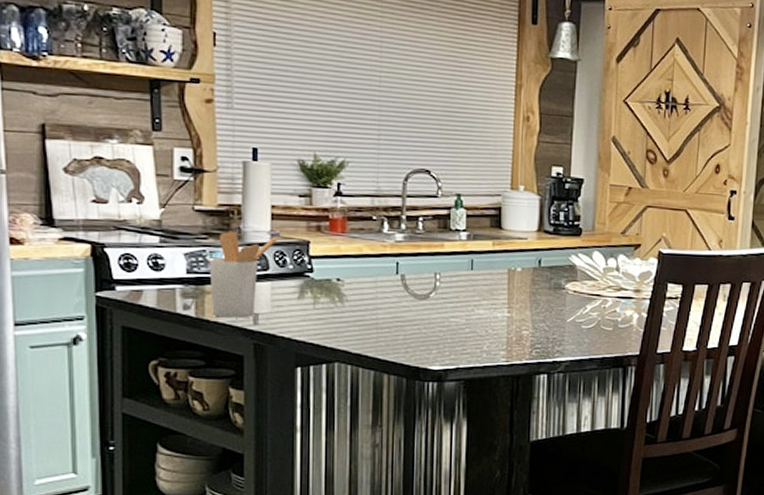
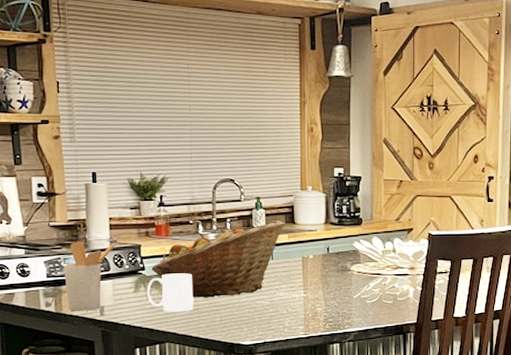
mug: none [313,278,373,326] -> present [146,273,194,312]
fruit basket: none [321,223,491,311] -> present [151,221,286,298]

